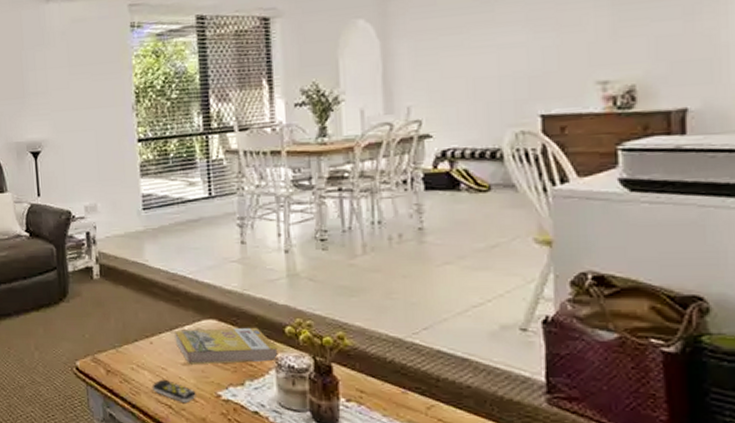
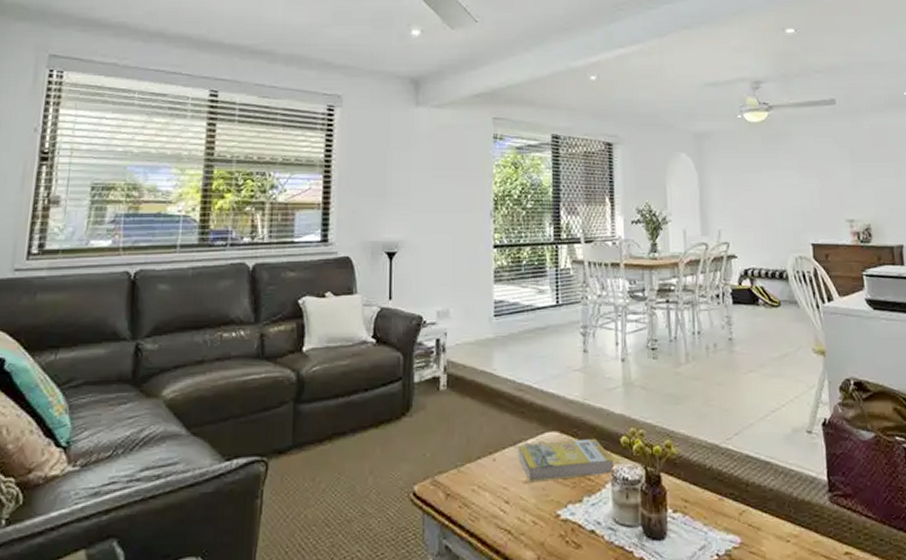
remote control: present [151,379,196,402] -> none [492,500,536,526]

